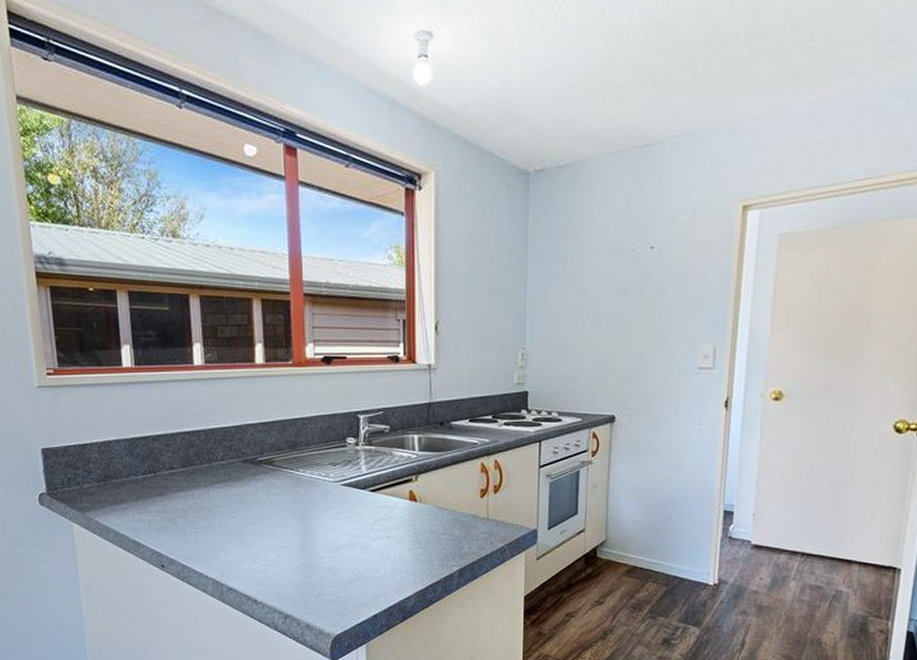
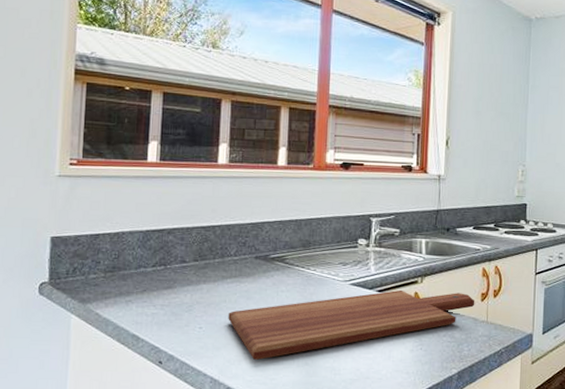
cutting board: none [222,488,474,562] -> present [228,289,475,360]

